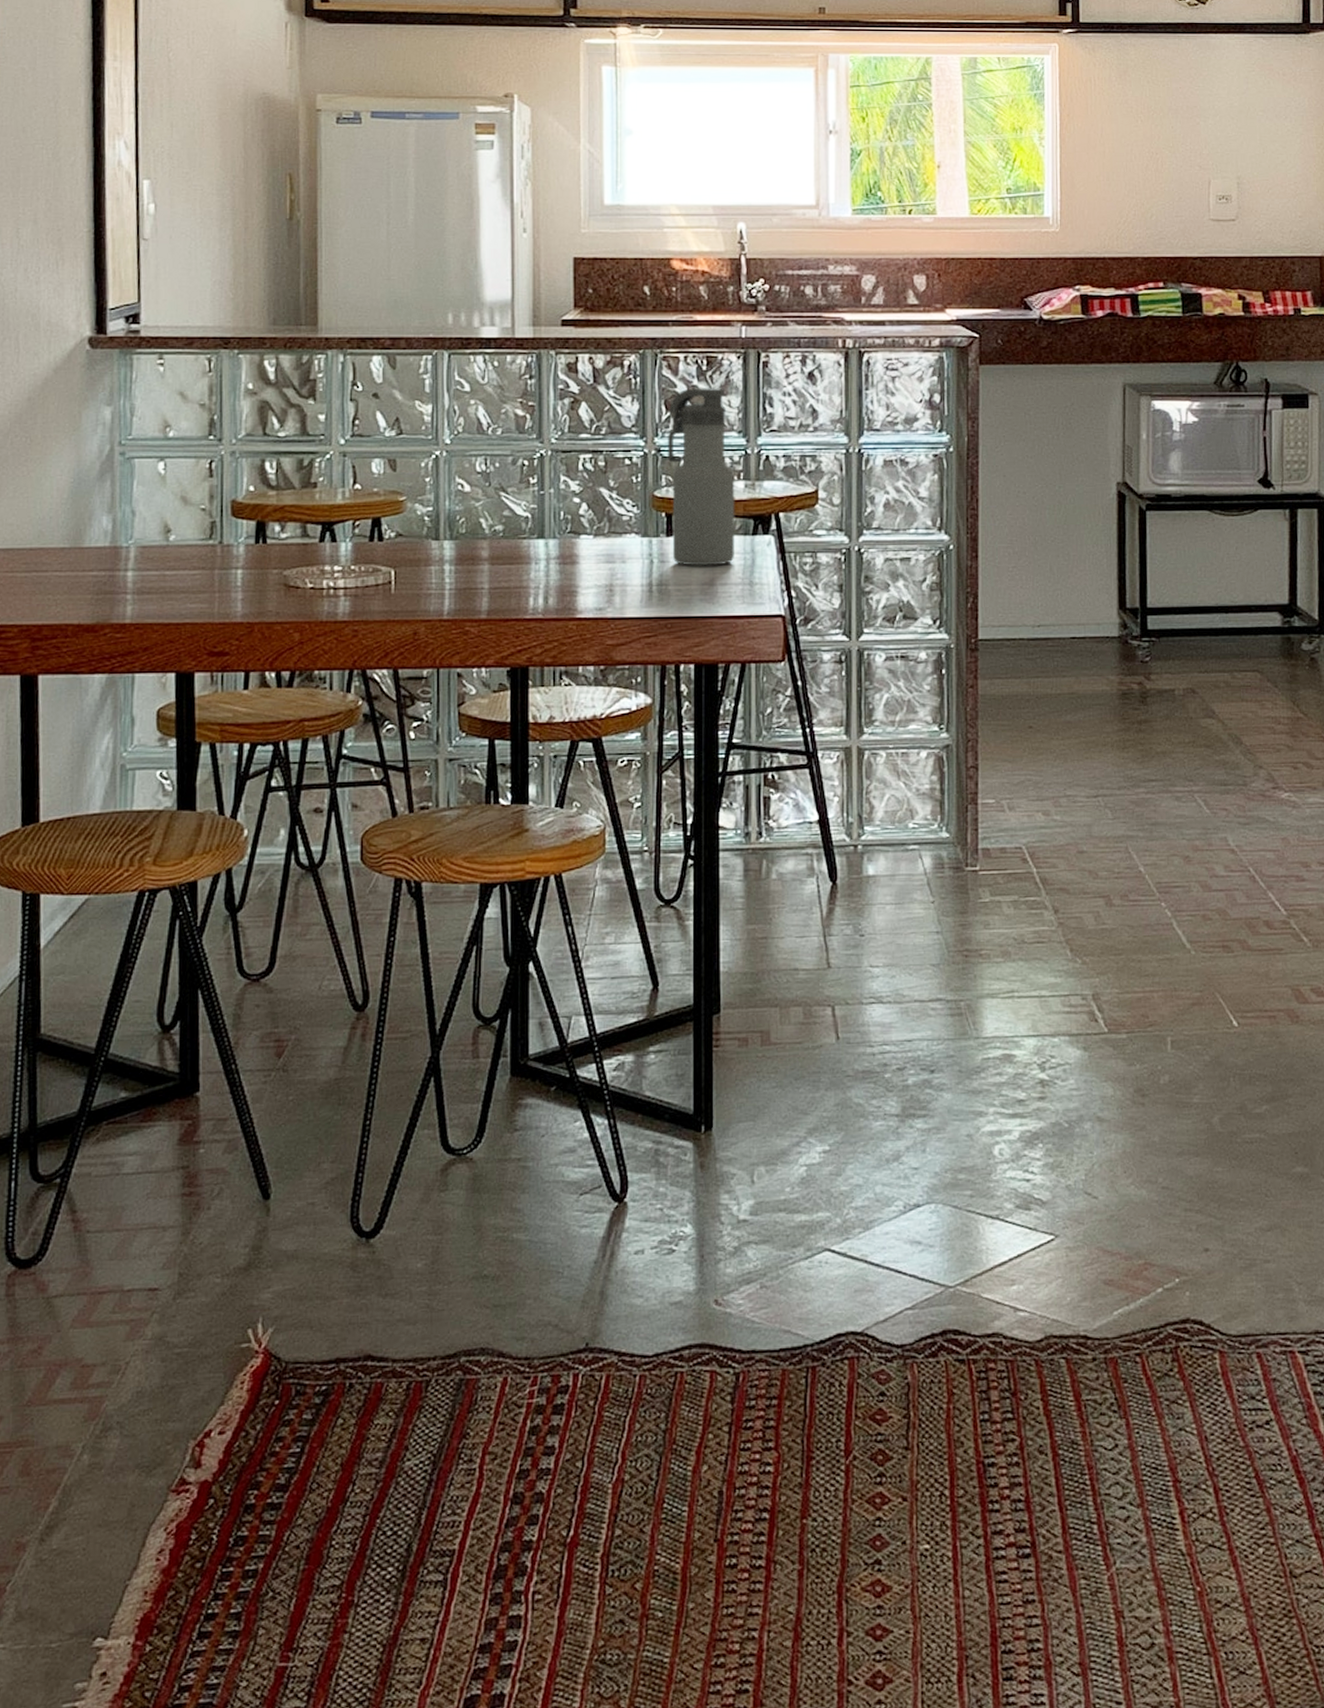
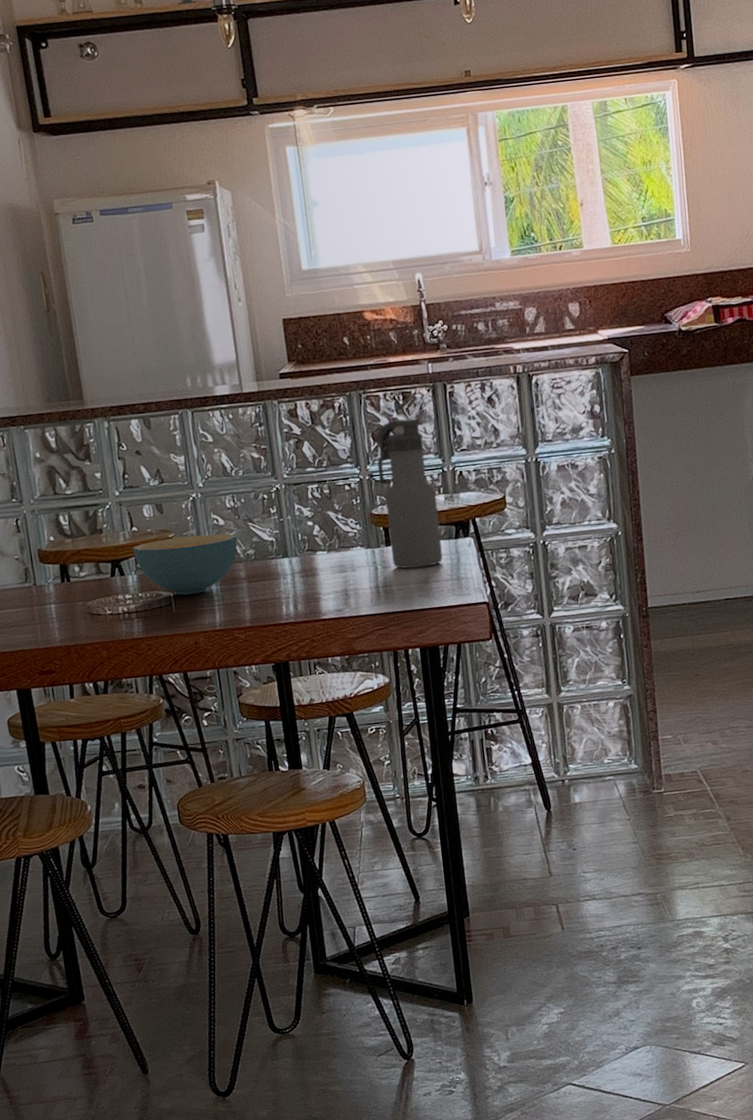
cereal bowl: none [352,501,484,572] -> present [133,534,237,595]

